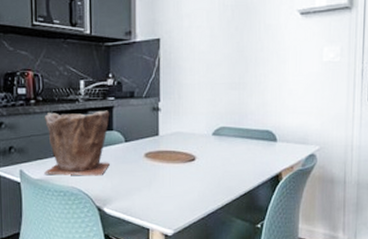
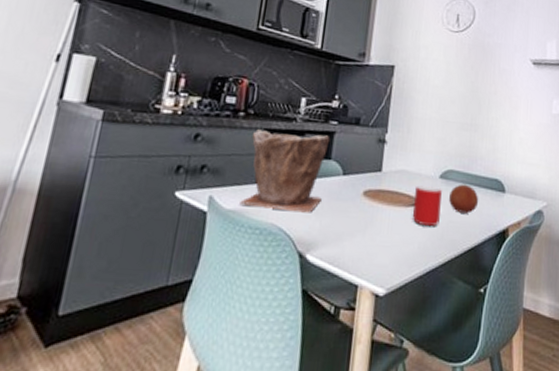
cup: none [191,144,215,177] -> present [413,186,442,226]
fruit: none [223,138,252,163] -> present [449,184,479,214]

